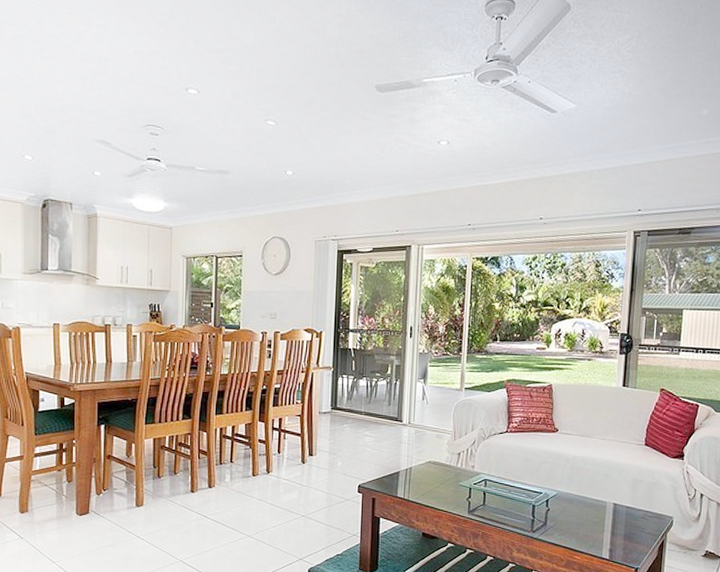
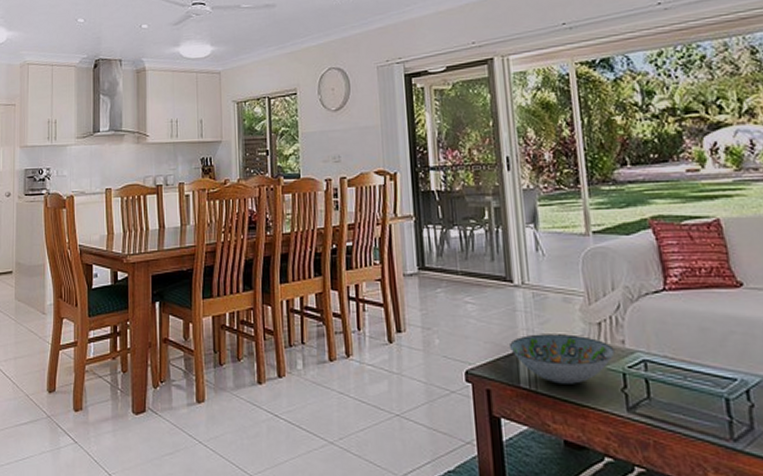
decorative bowl: none [393,460,467,495] -> present [508,334,615,384]

